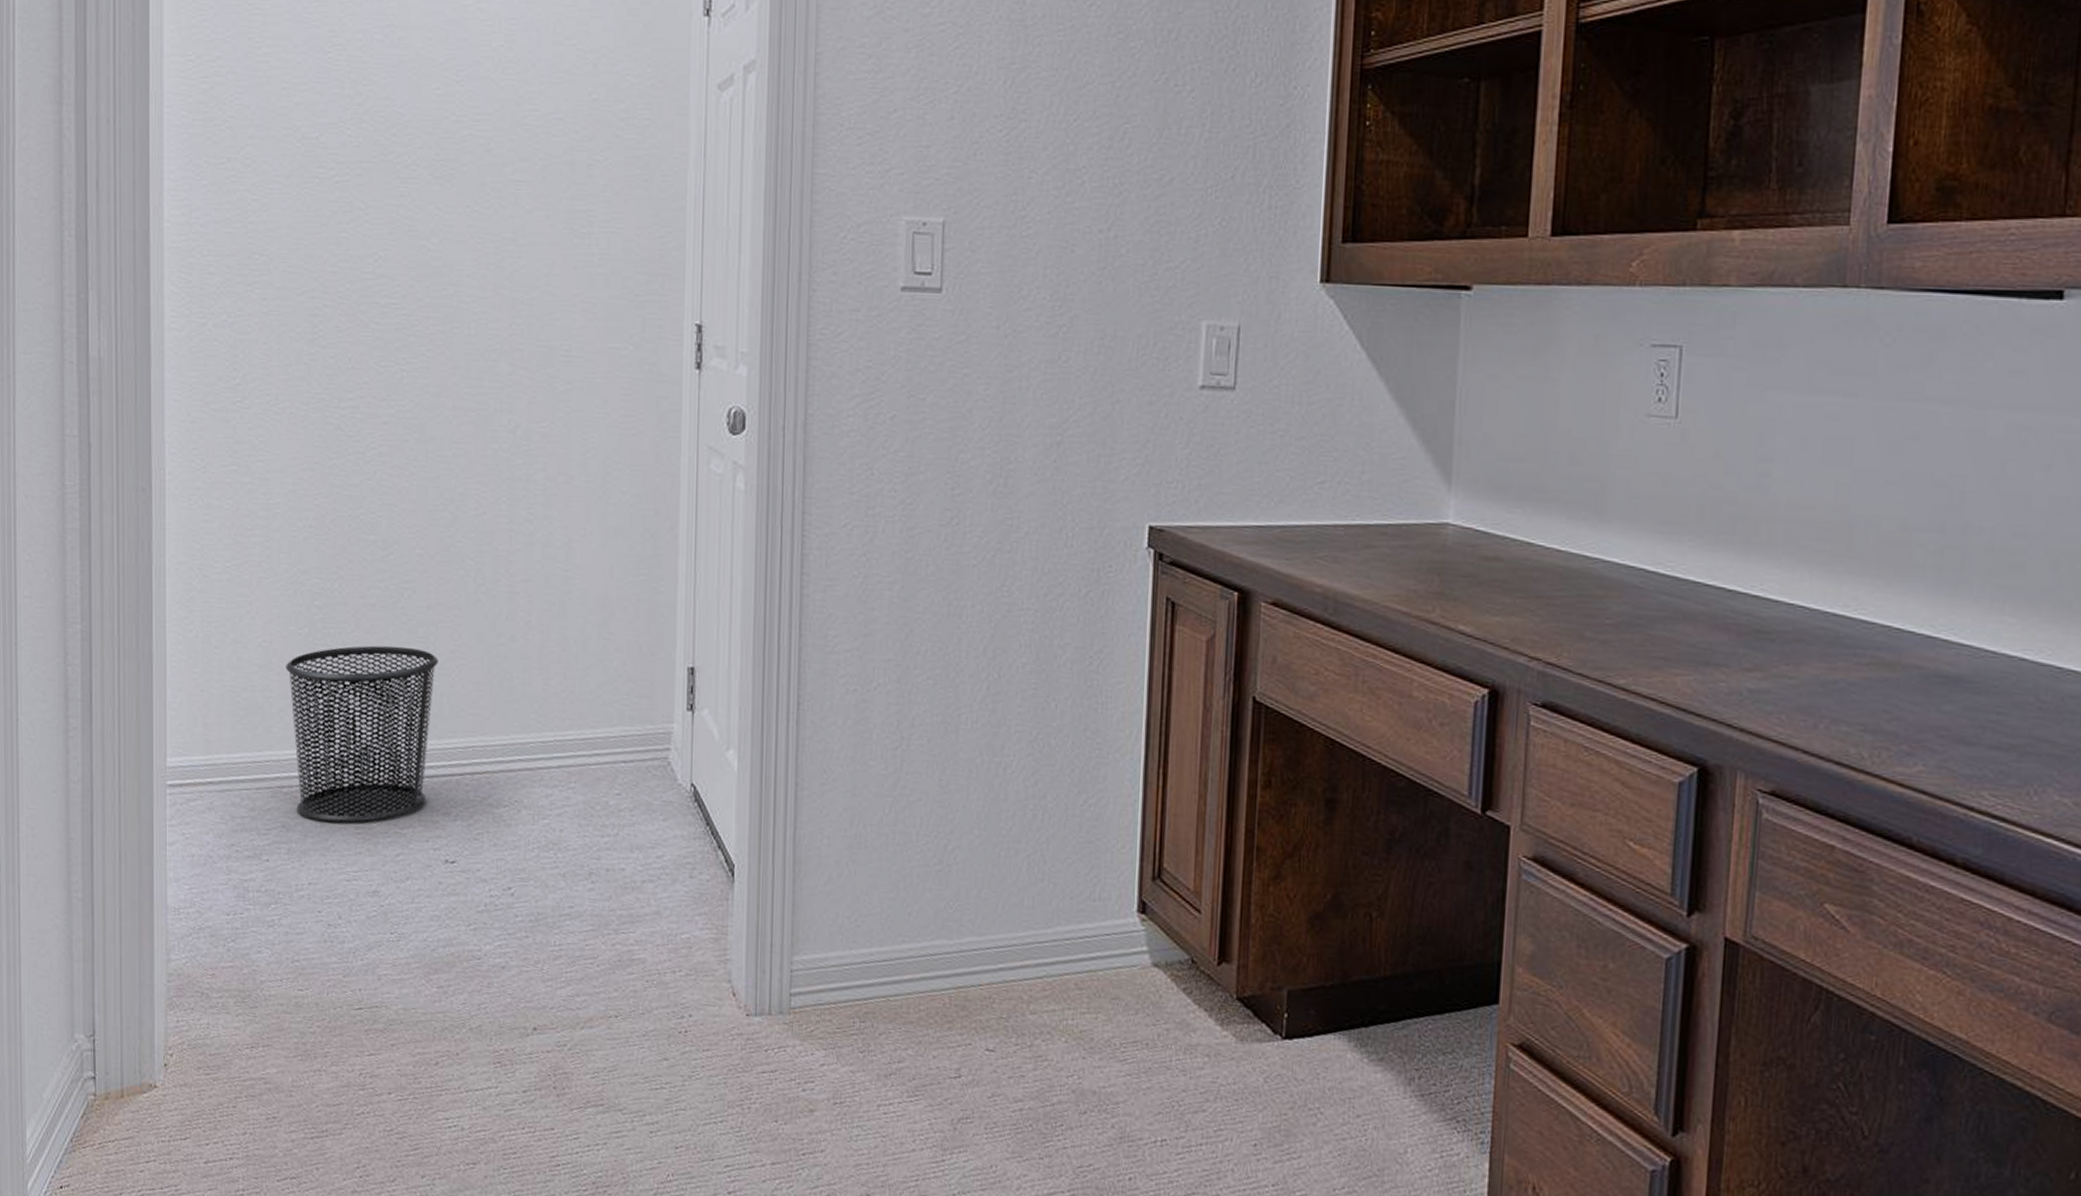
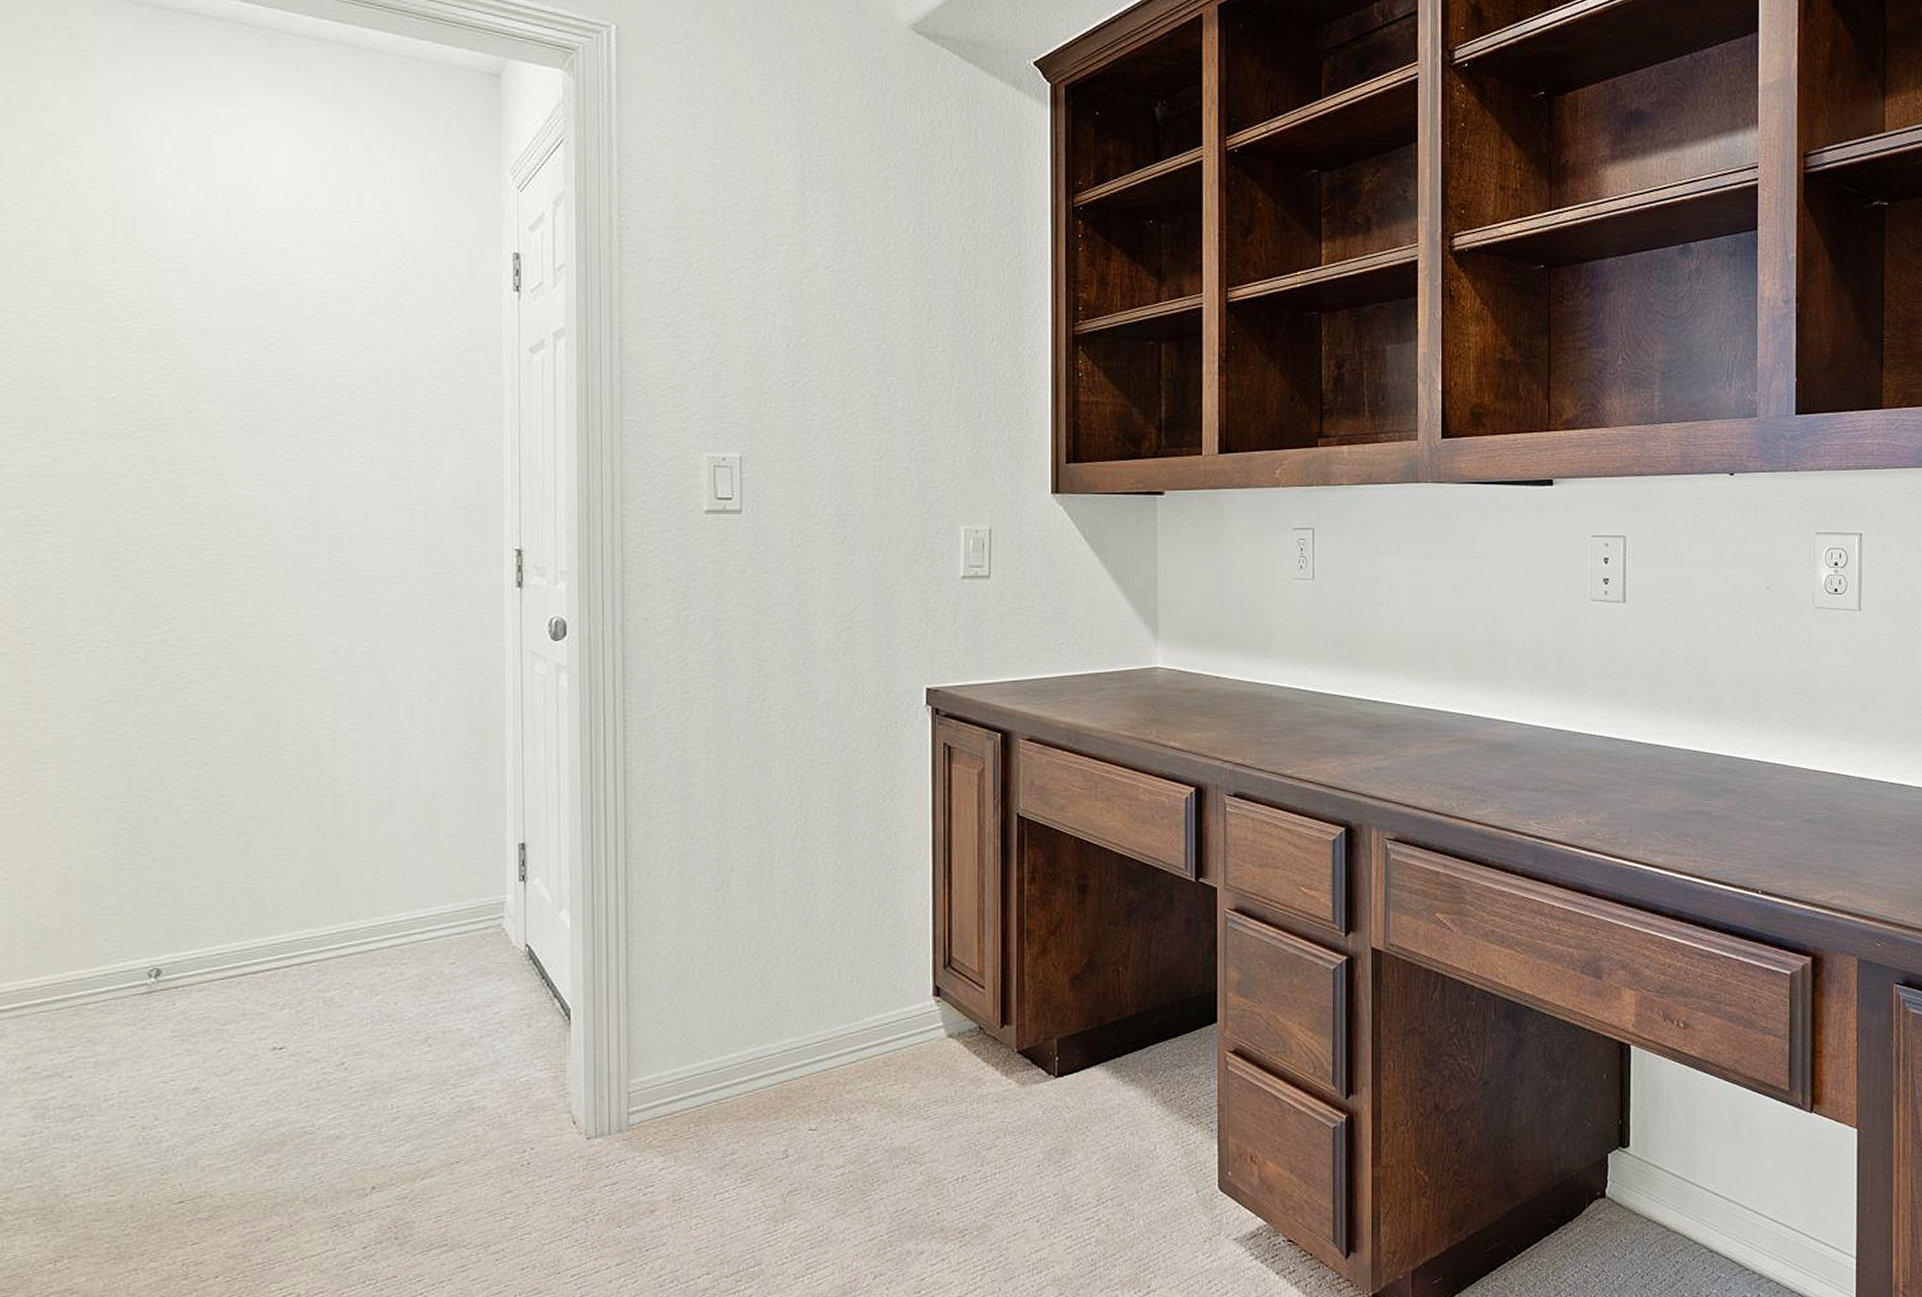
waste bin: present [286,645,438,824] -> none [89,856,260,1031]

